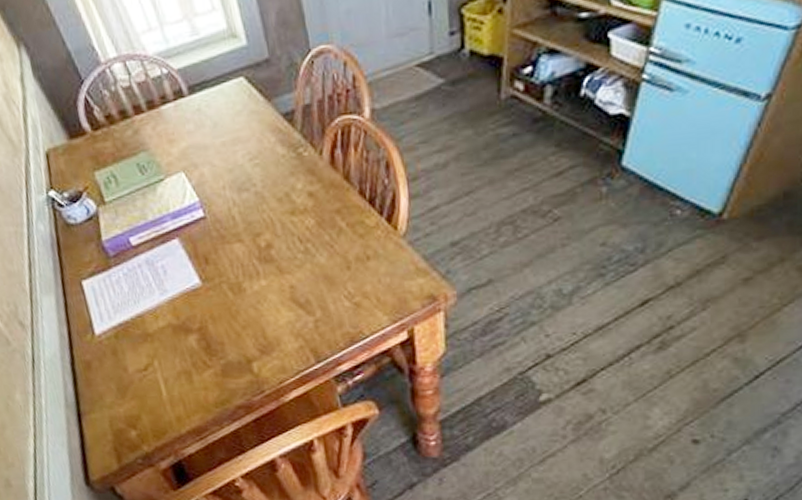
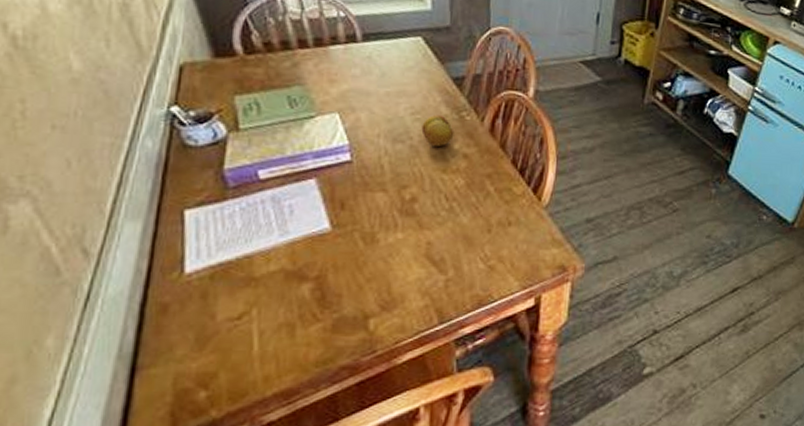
fruit: none [262,155,296,189] -> present [421,114,455,146]

